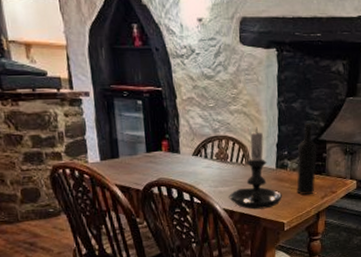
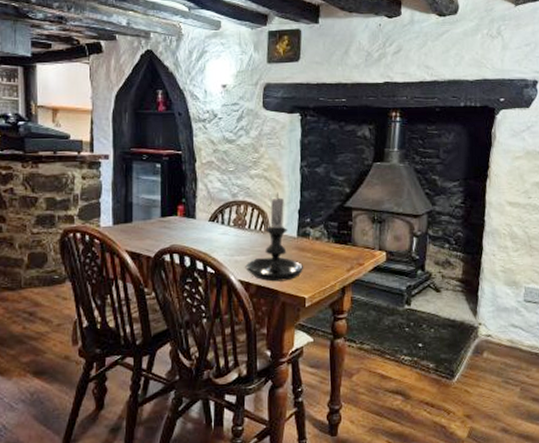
wine bottle: present [296,122,317,196] -> none [319,188,342,268]

